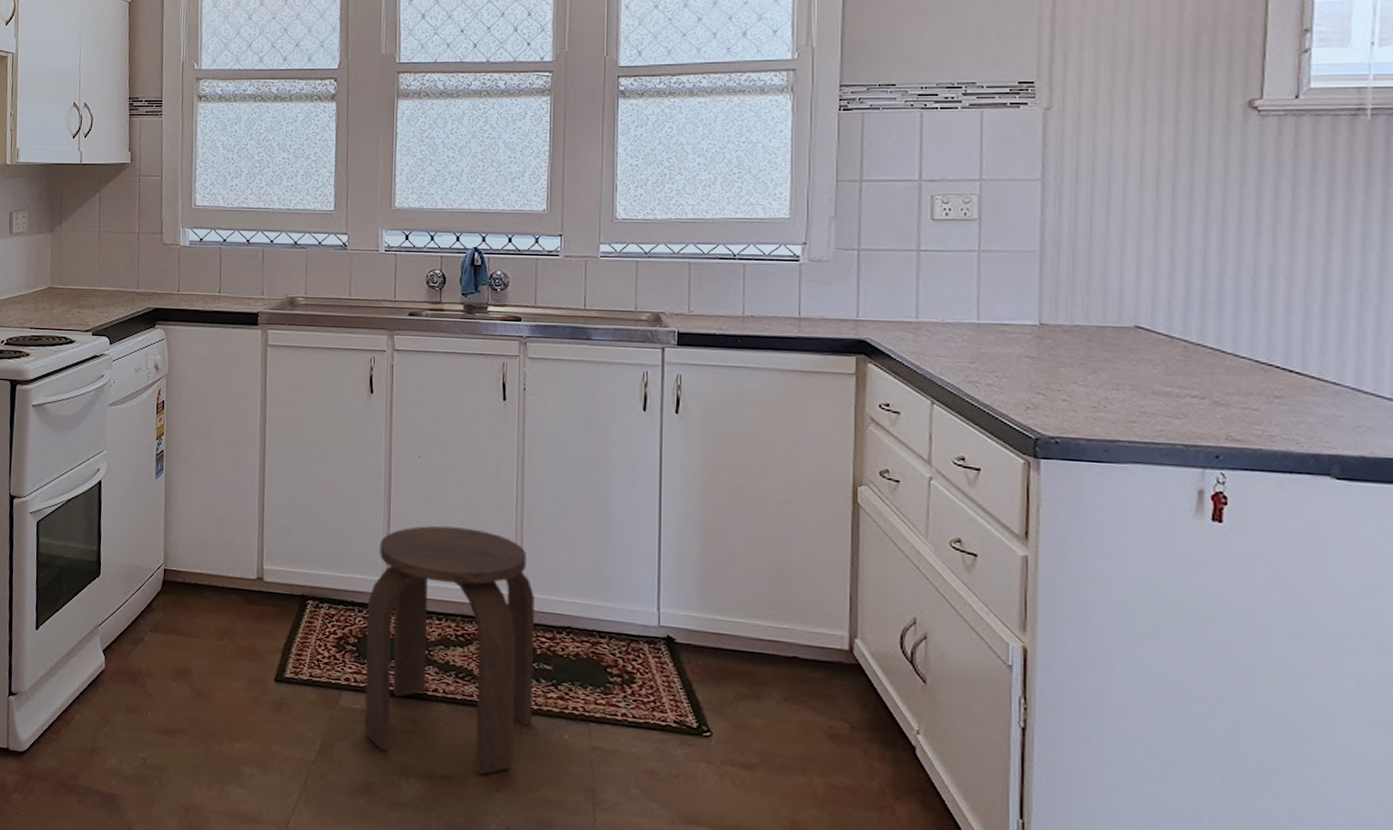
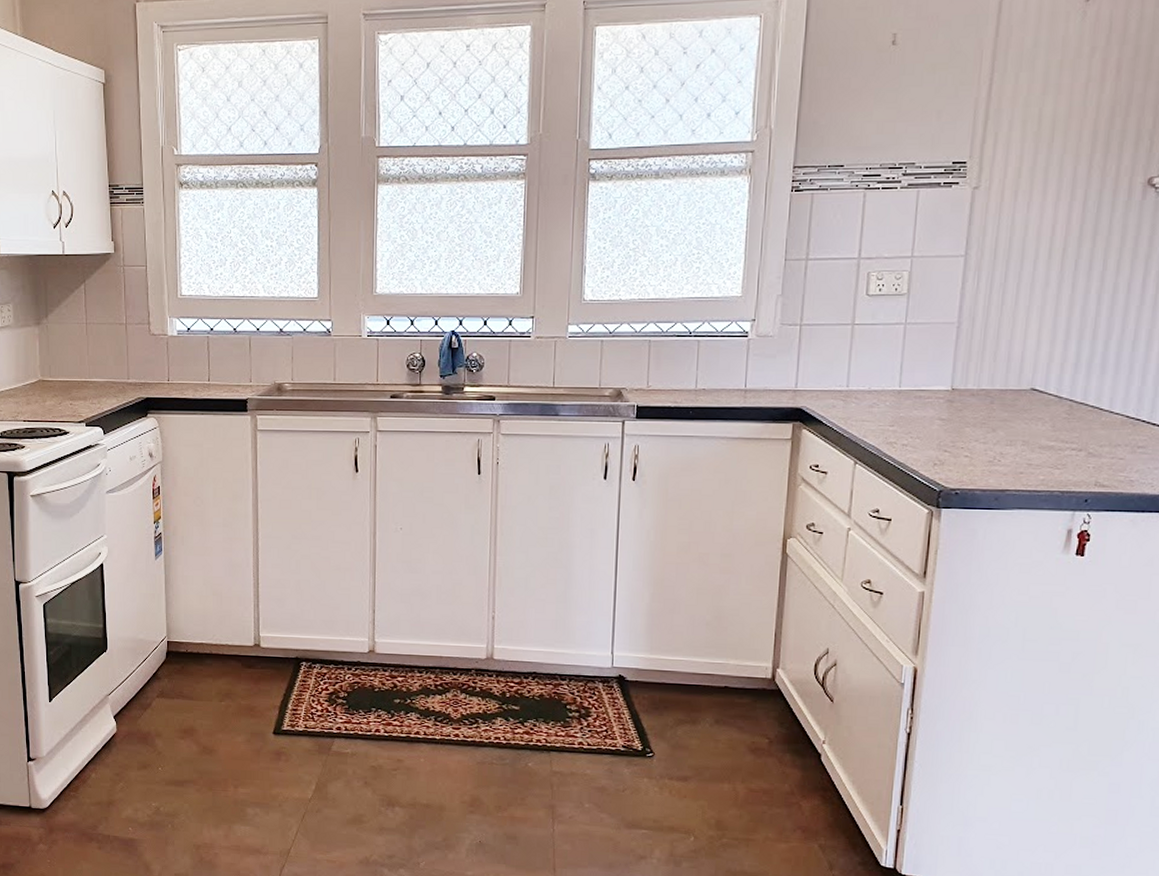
stool: present [364,525,534,775] -> none [355,590,505,801]

